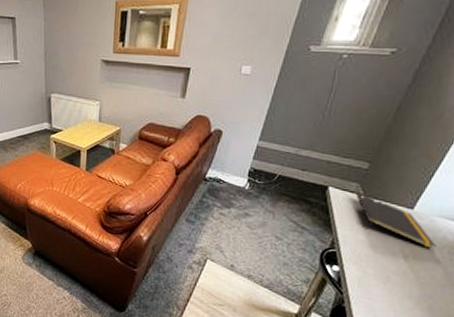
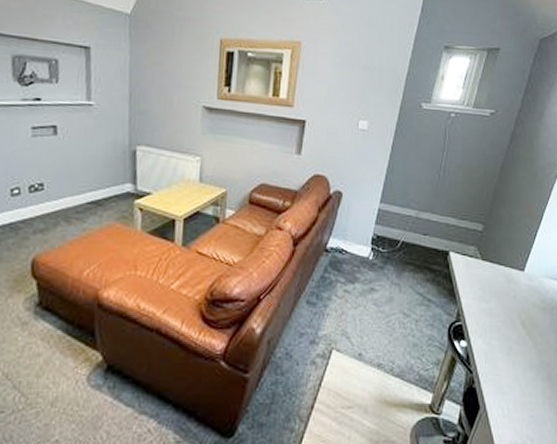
notepad: present [355,192,436,250] -> none [474,256,546,313]

